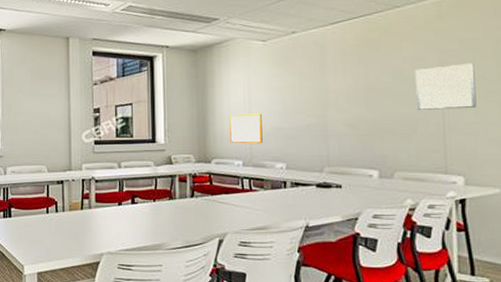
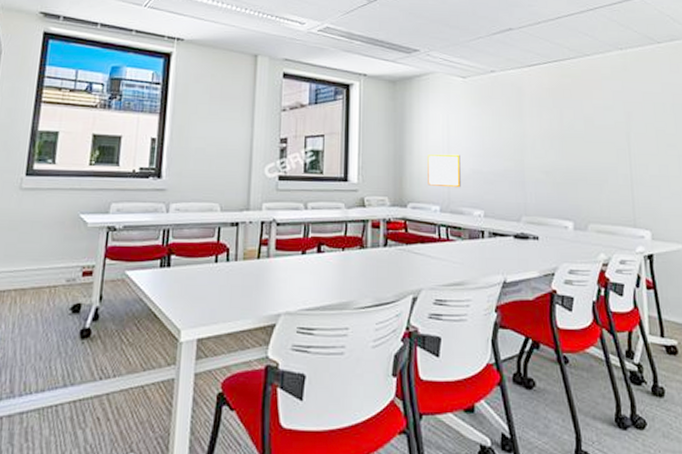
wall art: present [415,63,477,110] -> none [604,116,659,162]

